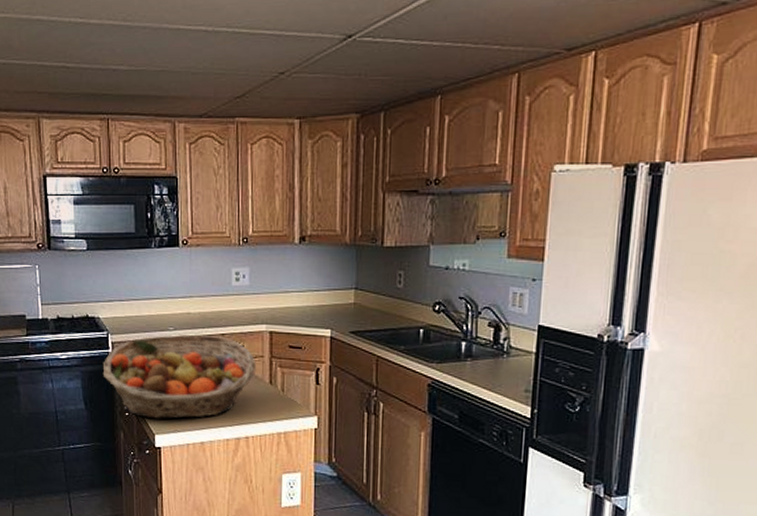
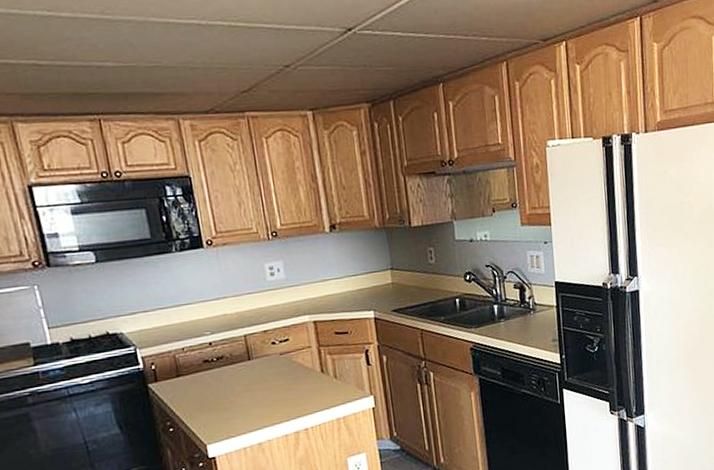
fruit basket: present [102,334,257,419] -> none [134,332,306,430]

